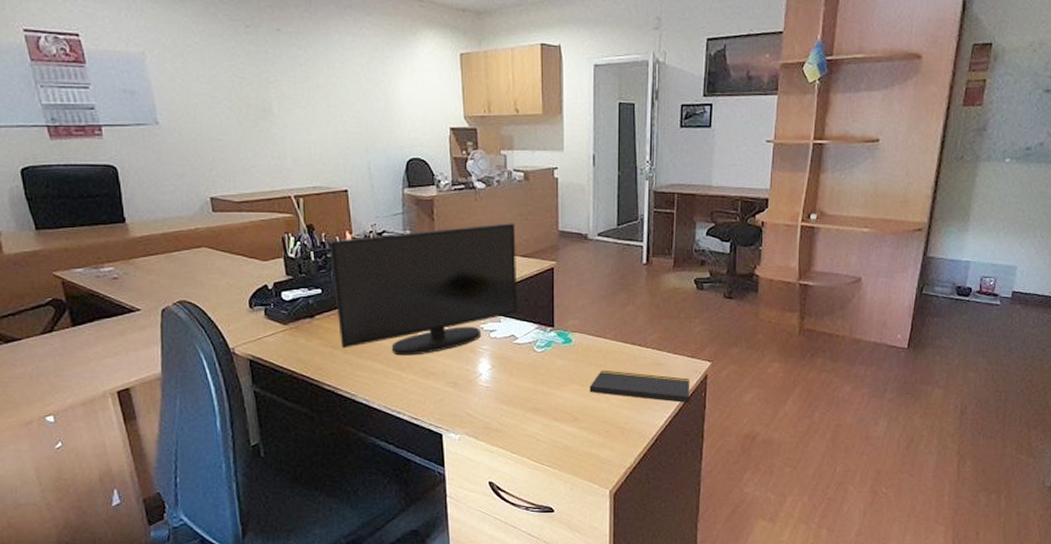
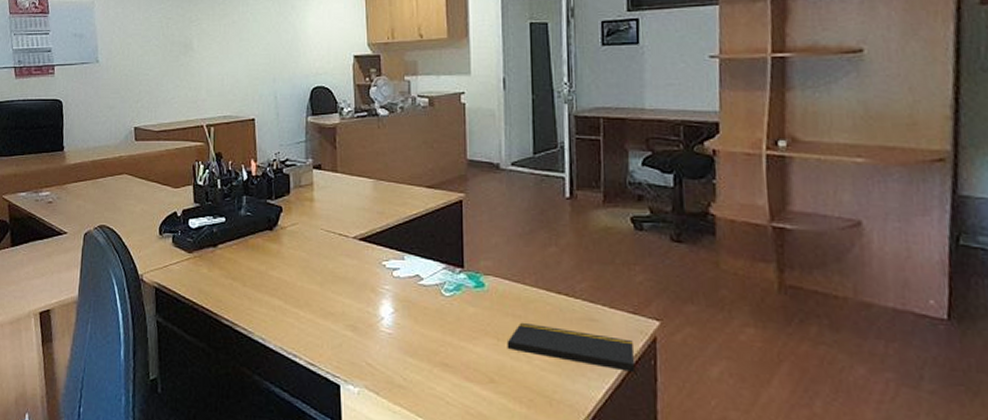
monitor: present [329,223,518,356] -> none [235,151,423,293]

